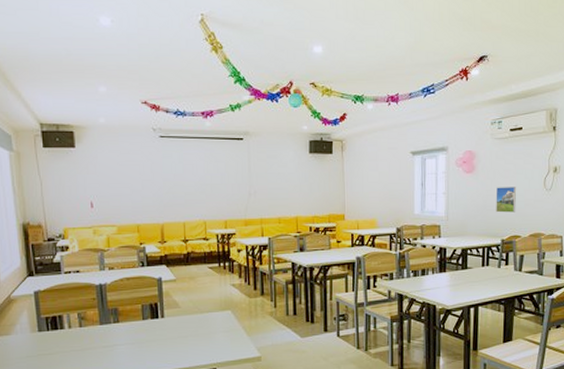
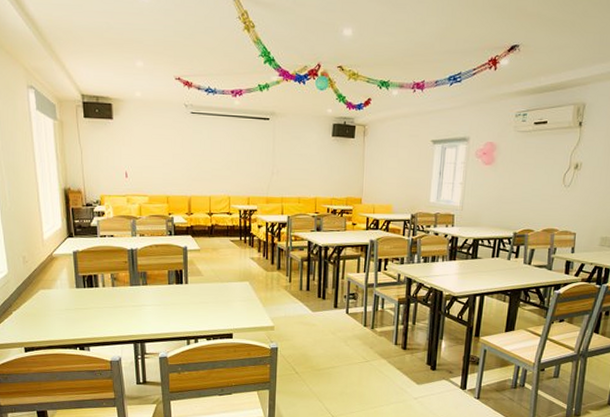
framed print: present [496,187,517,213] -> none [511,180,535,207]

